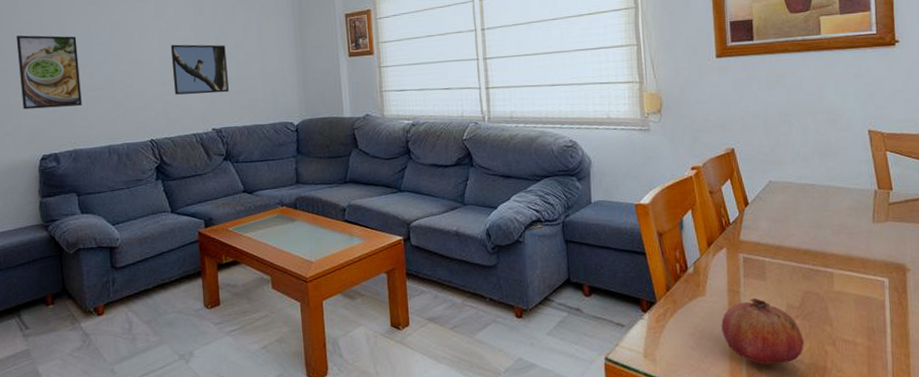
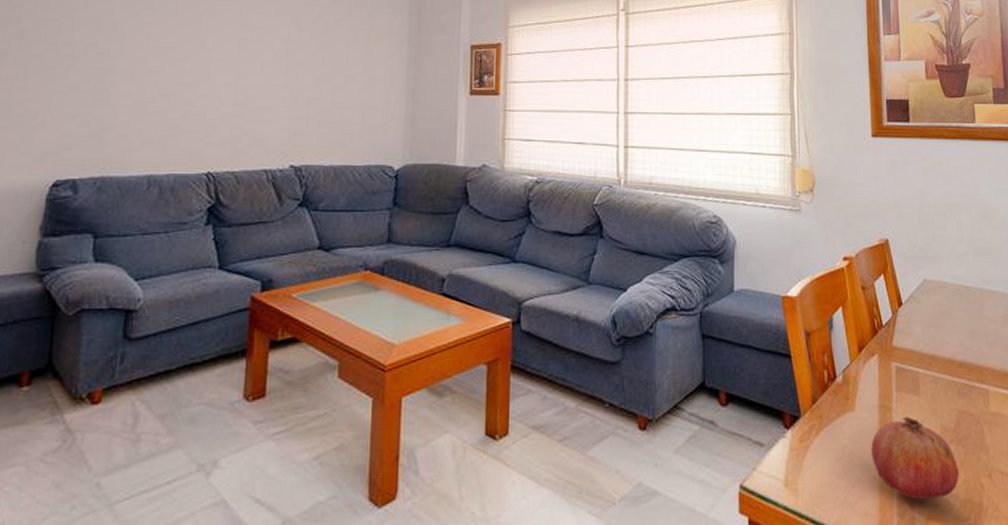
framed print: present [16,35,82,110] -> none [40,26,131,121]
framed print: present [170,44,229,95] -> none [248,58,321,122]

